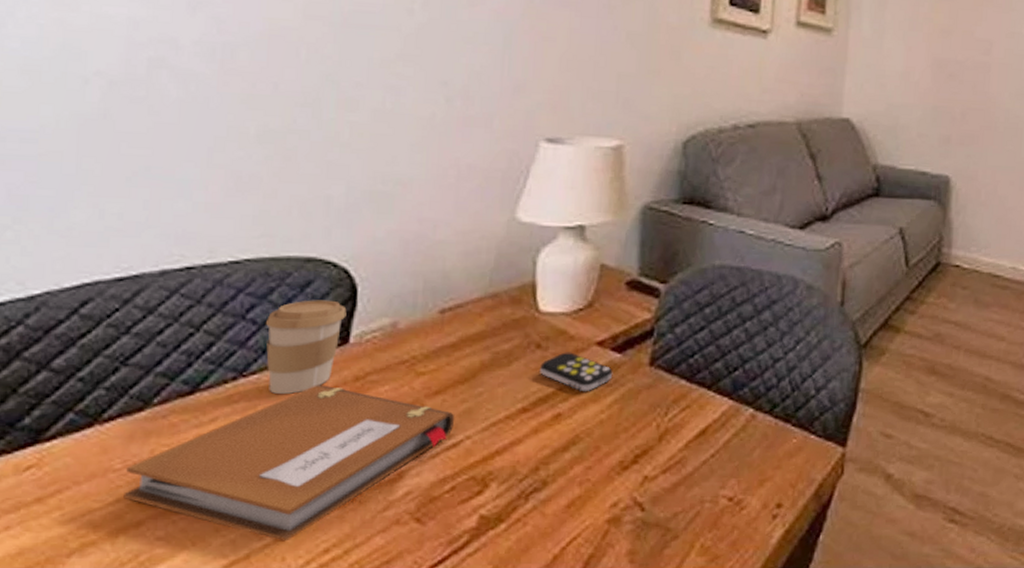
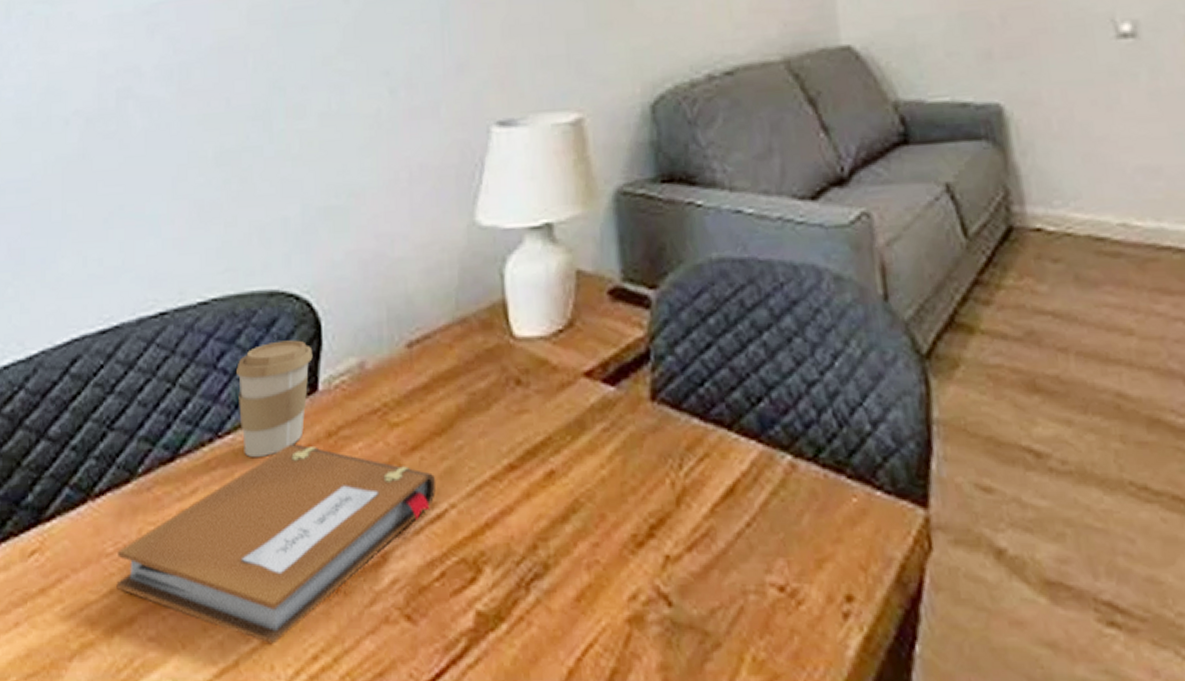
remote control: present [540,352,613,392] -> none [523,387,609,441]

